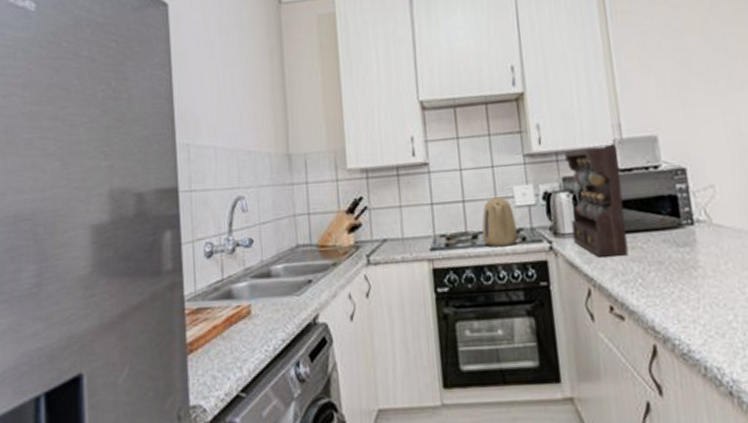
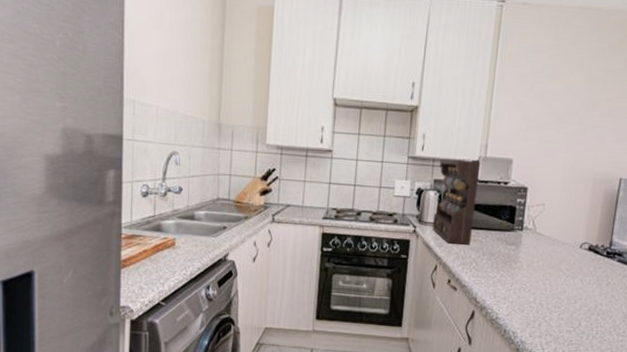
kettle: present [481,196,518,247] -> none [364,186,392,225]

